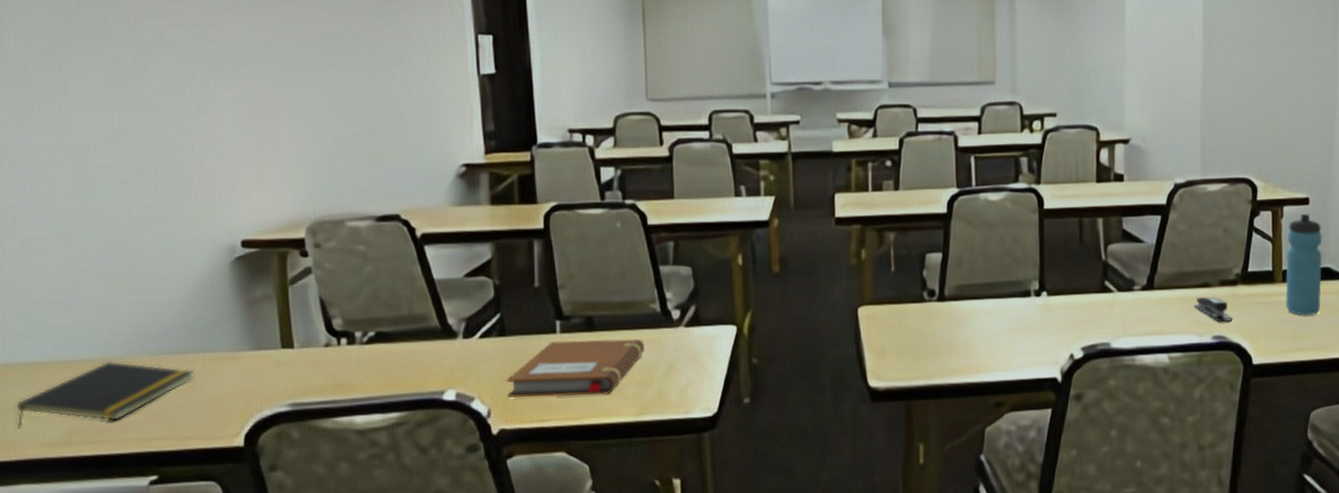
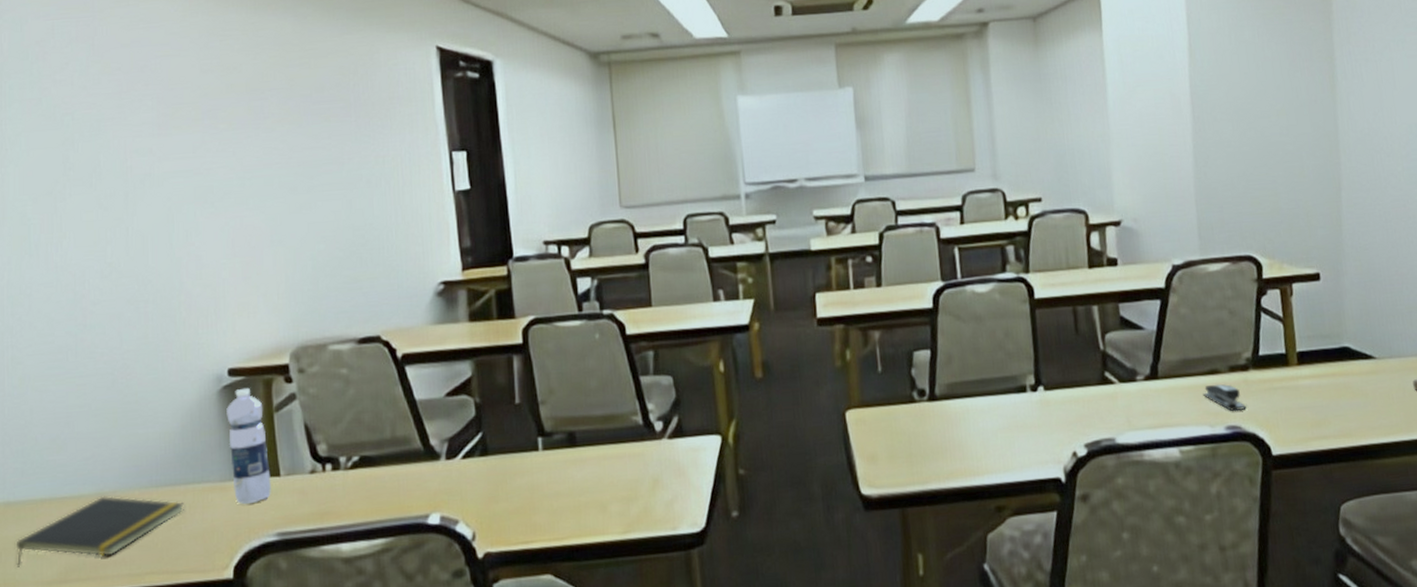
water bottle: none [239,259,284,374] -> present [226,387,271,504]
notebook: present [507,339,645,398] -> none [491,453,628,519]
water bottle: present [1285,213,1323,316] -> none [1299,289,1342,400]

